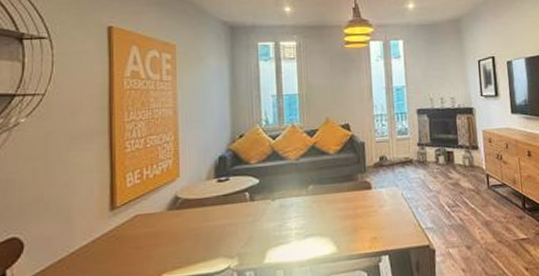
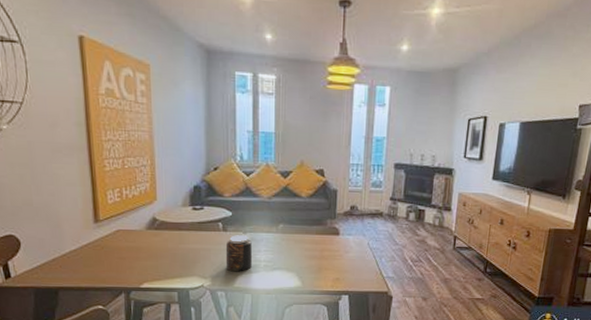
jar: none [253,202,282,246] -> present [225,235,252,272]

